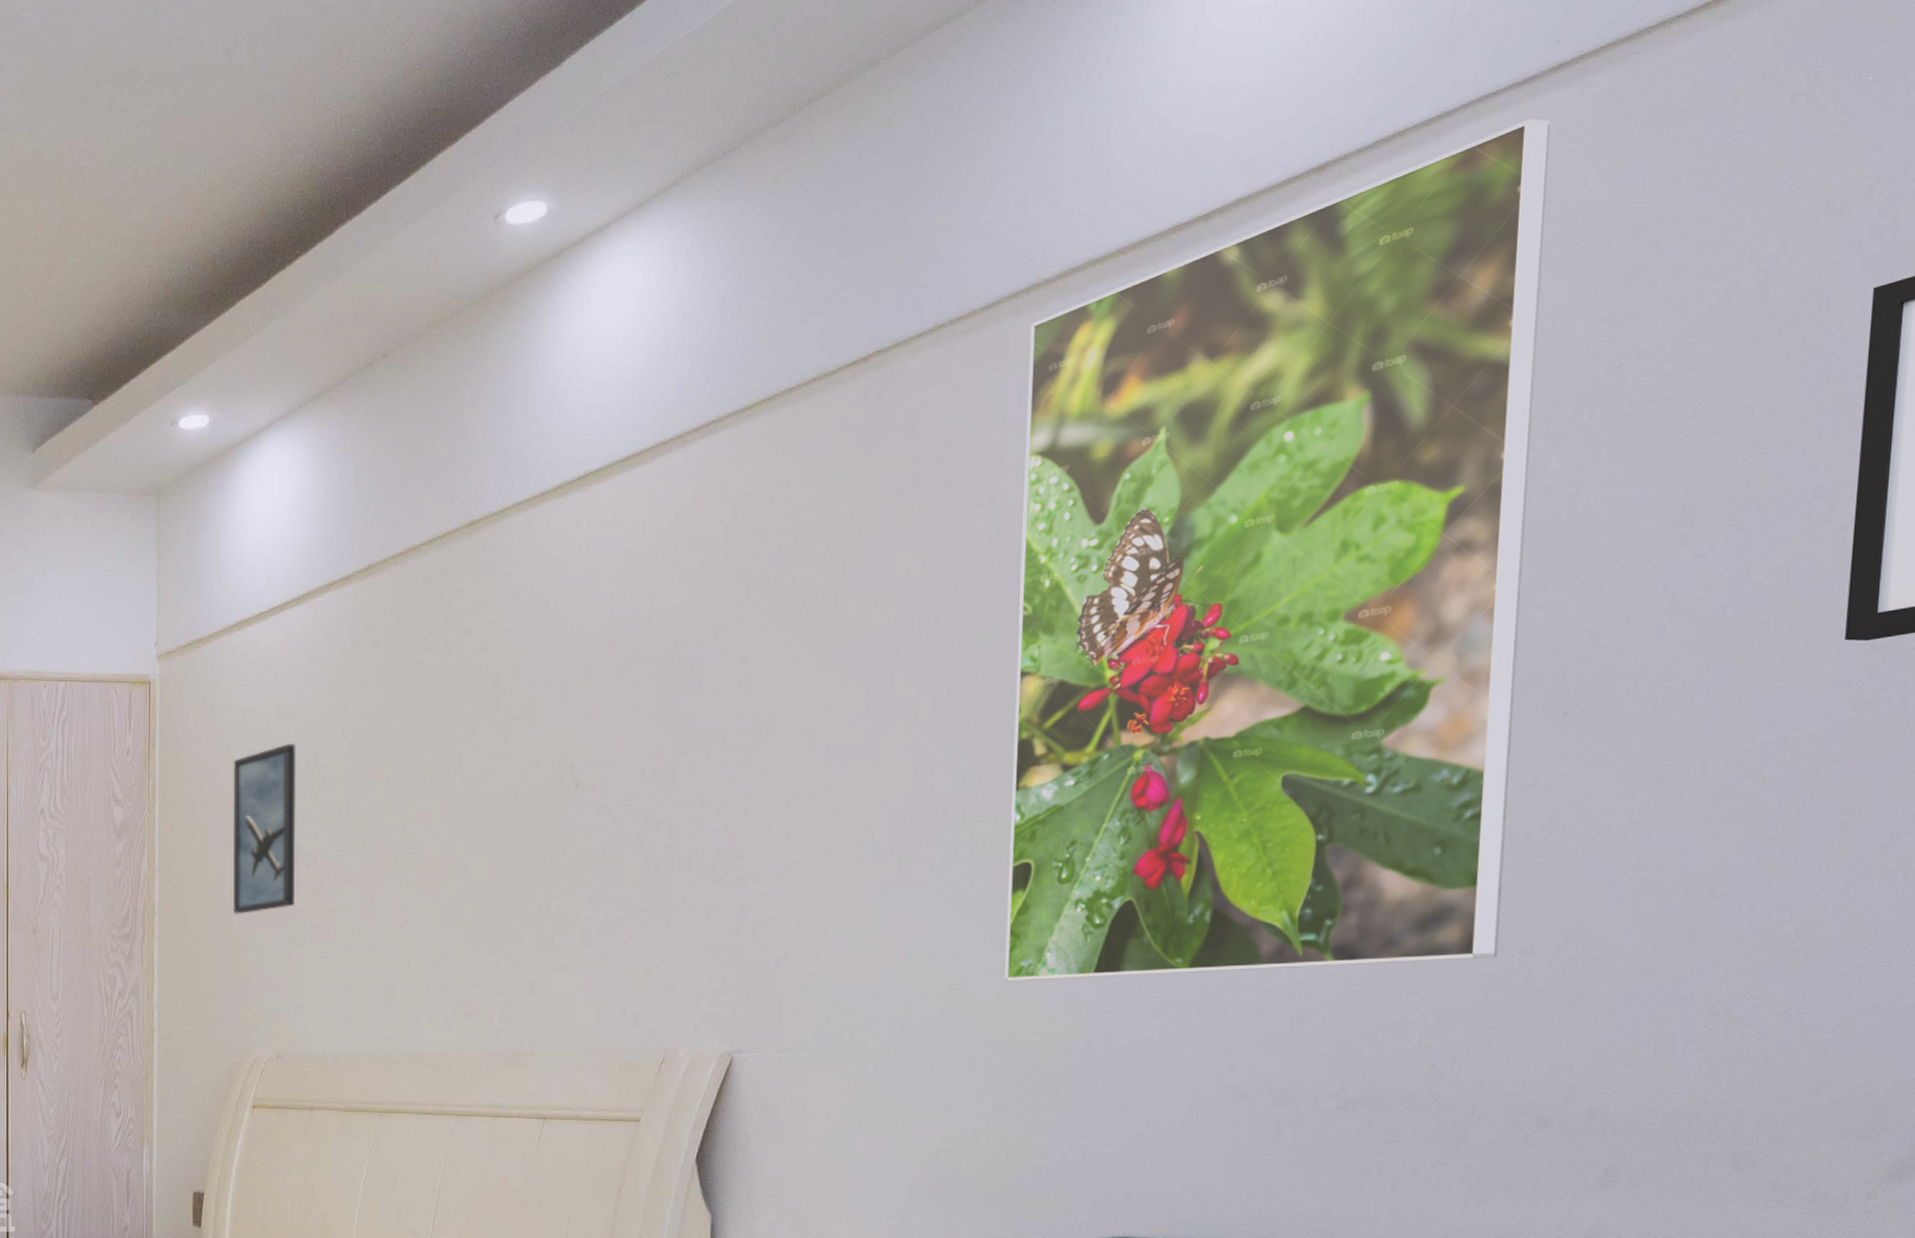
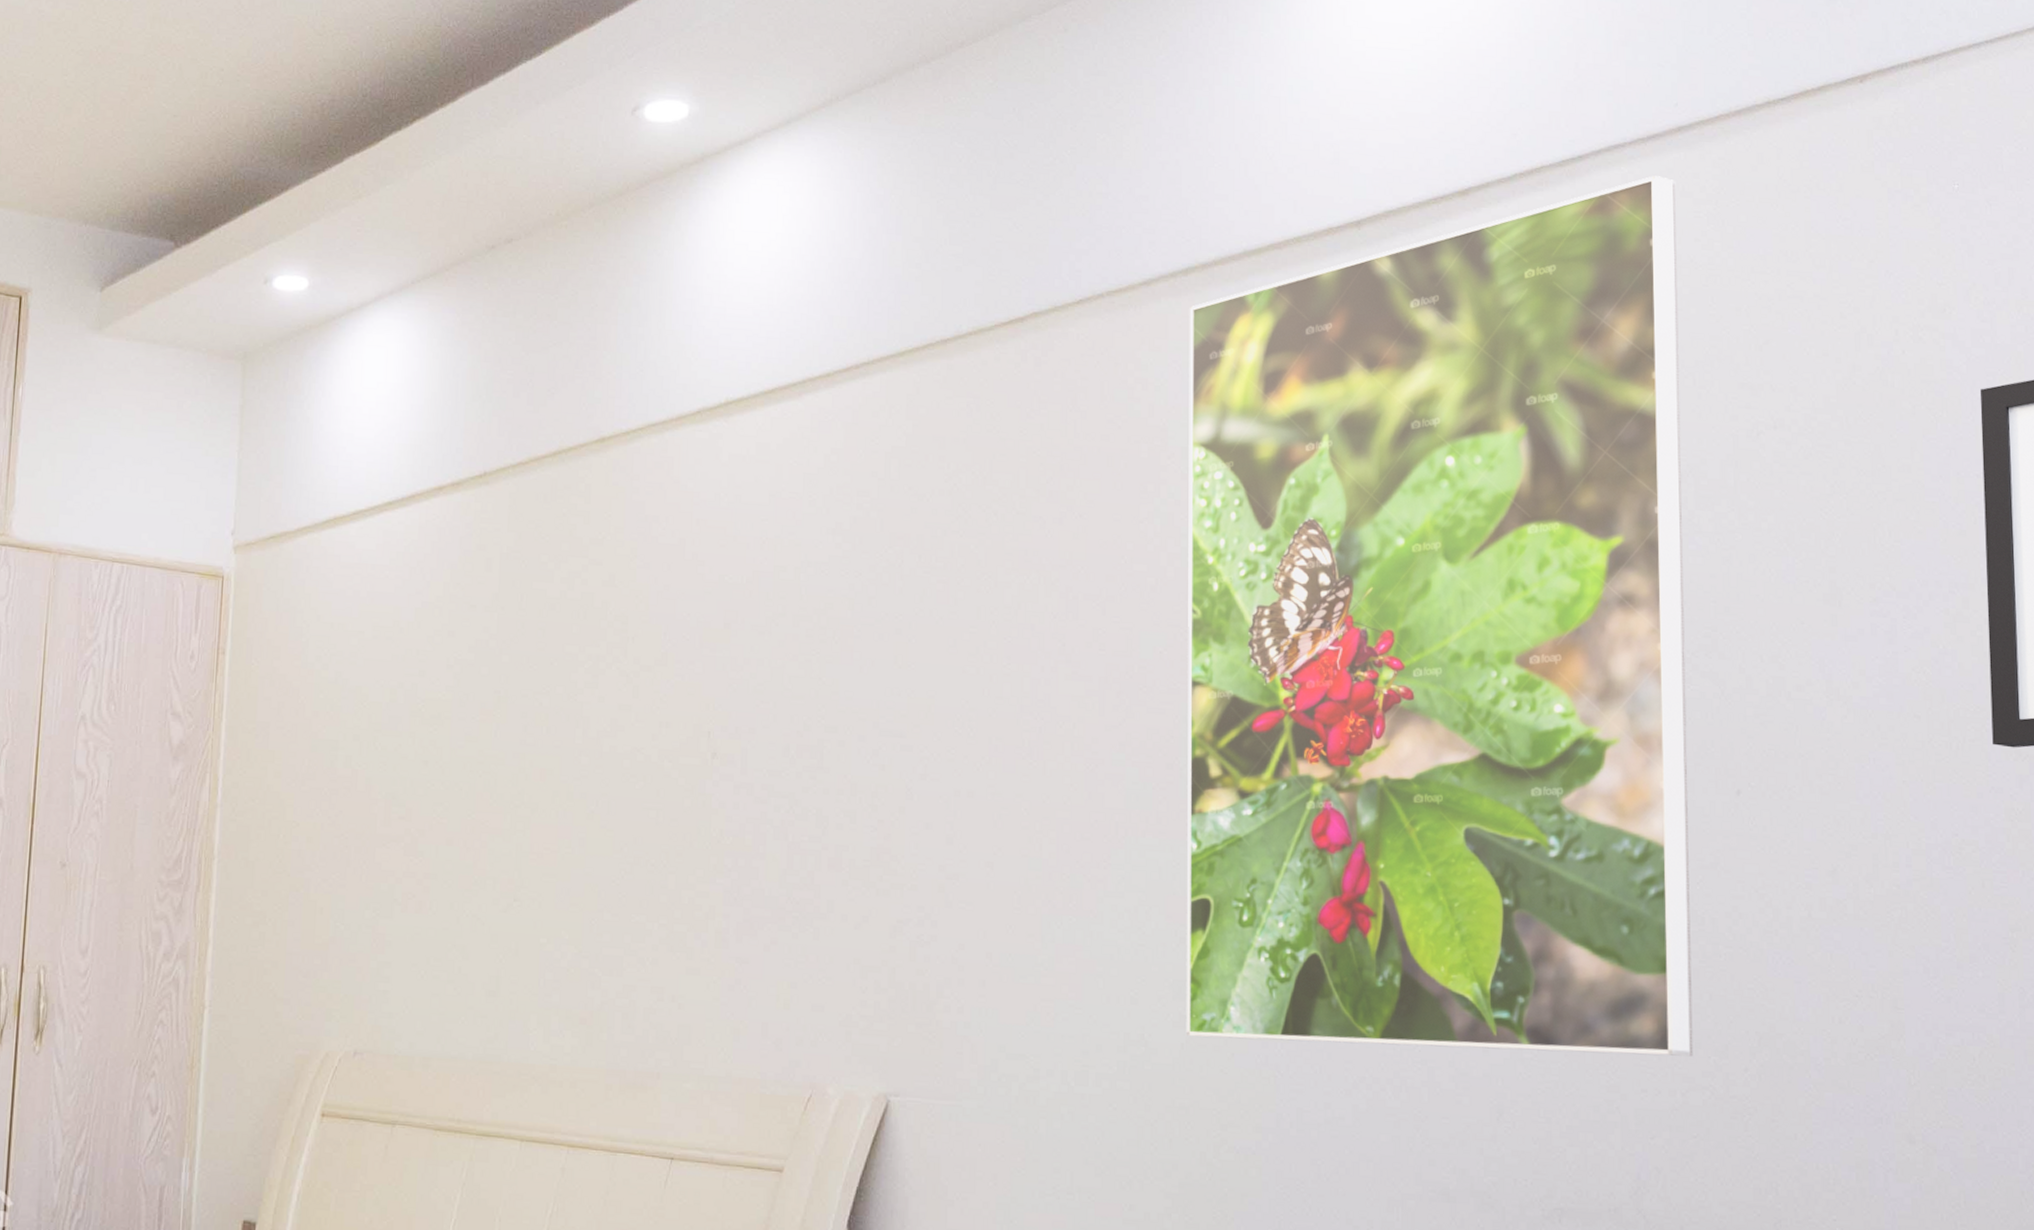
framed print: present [232,743,297,915] -> none [308,668,393,871]

